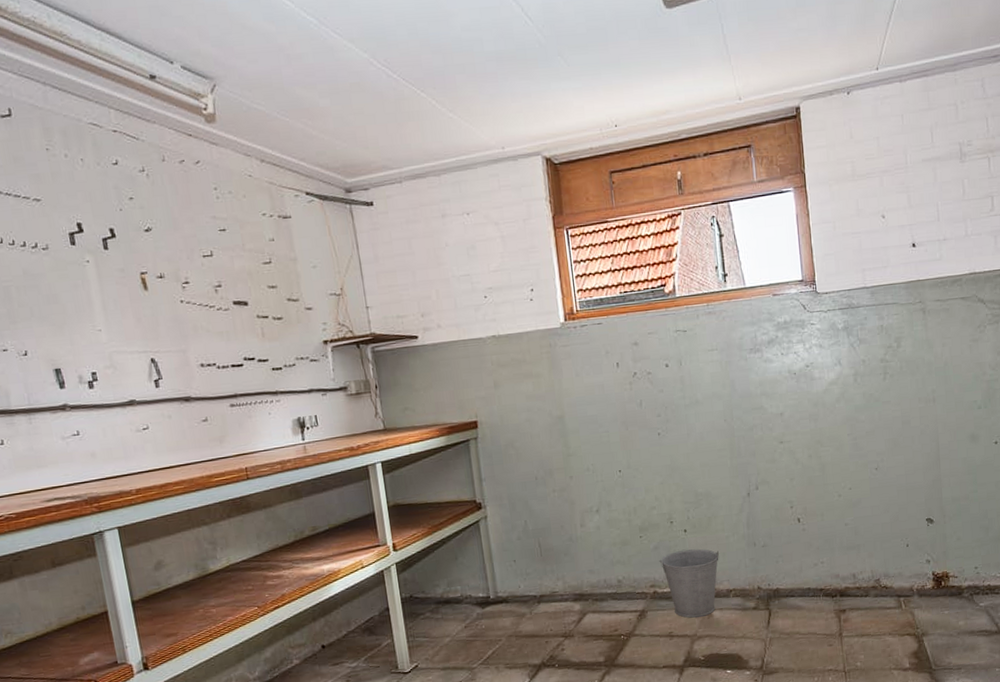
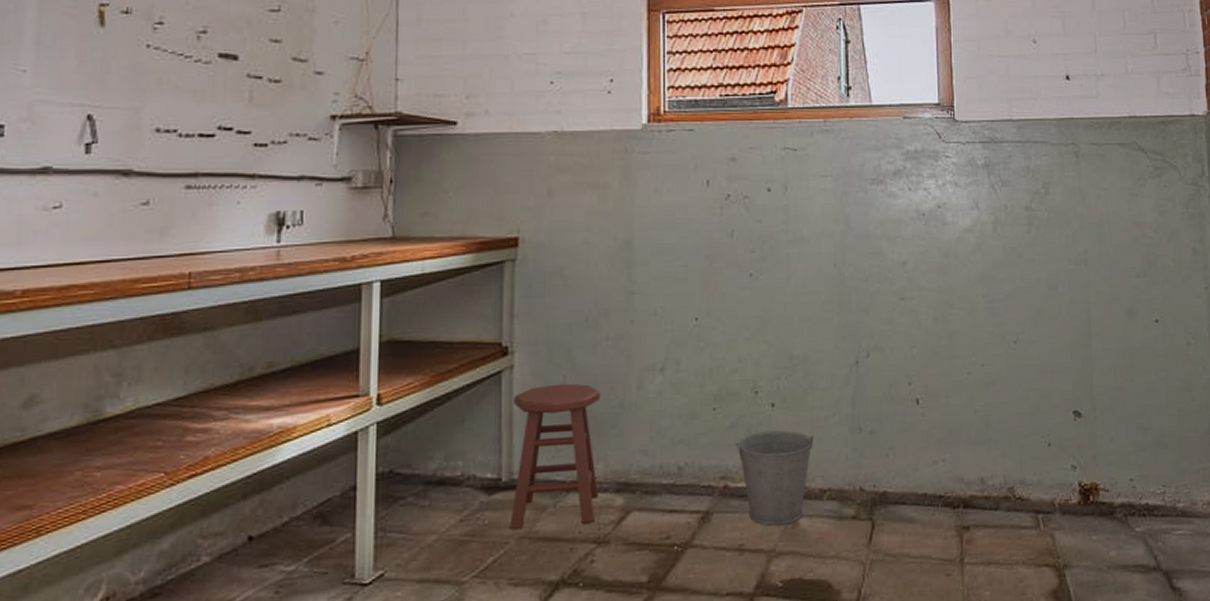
stool: none [490,525,561,631] -> present [510,383,601,529]

